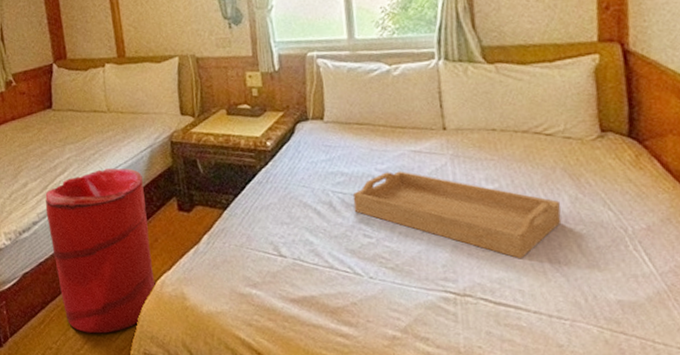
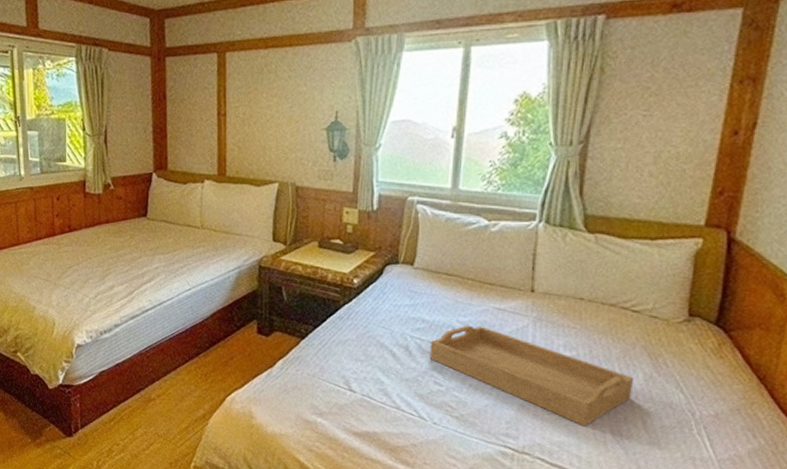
laundry hamper: present [45,168,156,334] -> none [128,283,226,439]

